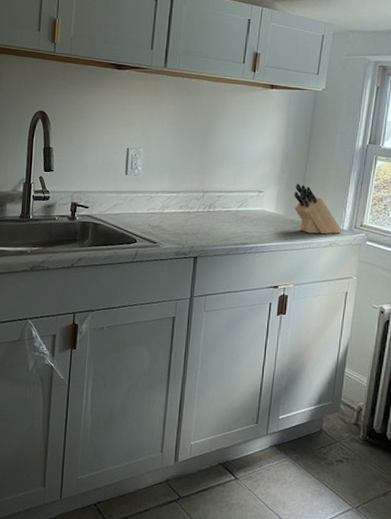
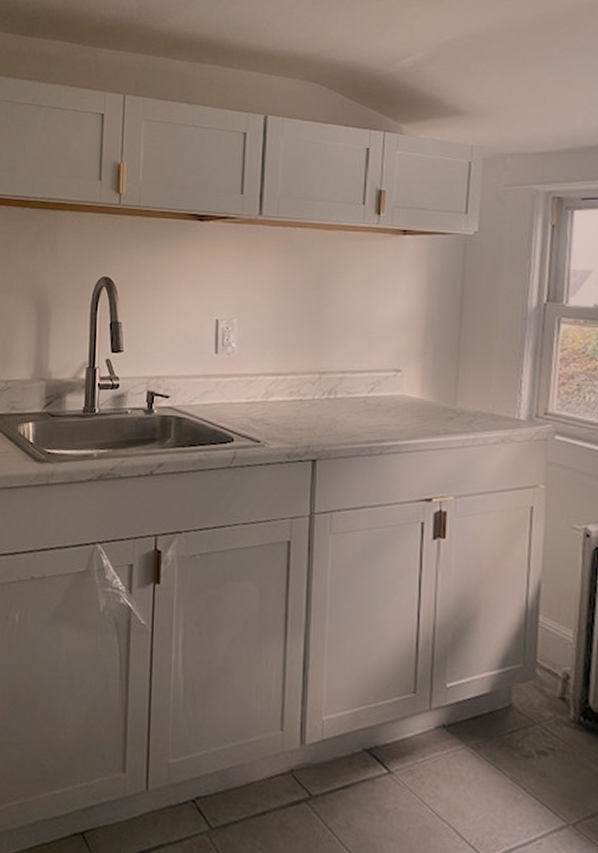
knife block: present [294,183,342,235] -> none [445,358,518,427]

